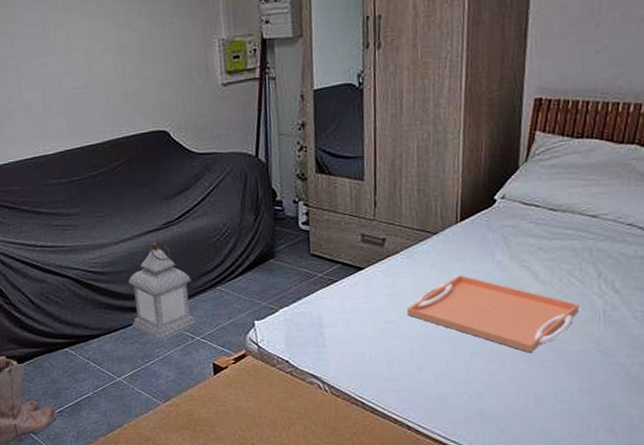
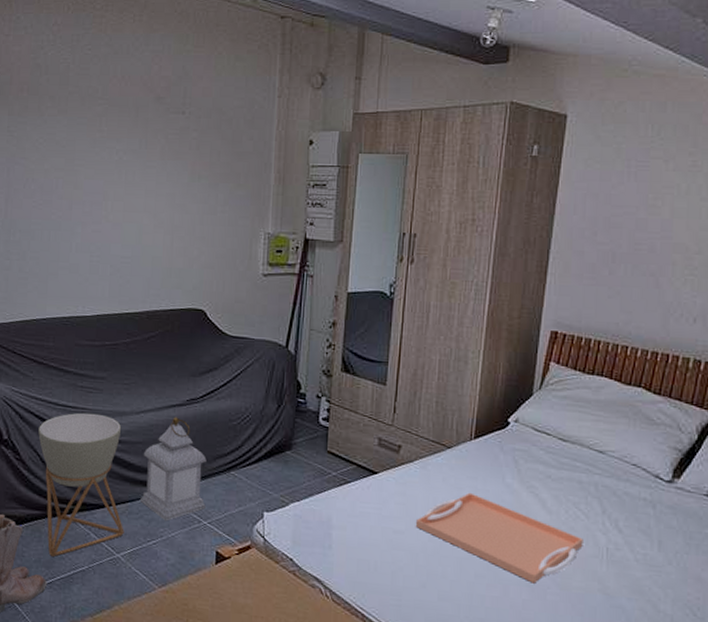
planter: none [22,249,122,388] -> present [38,412,124,557]

